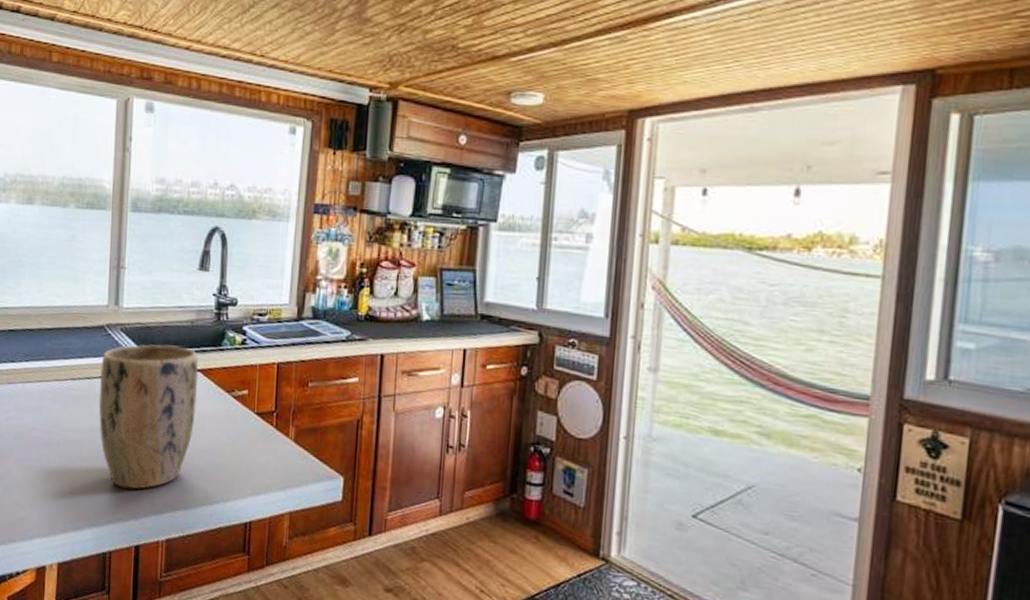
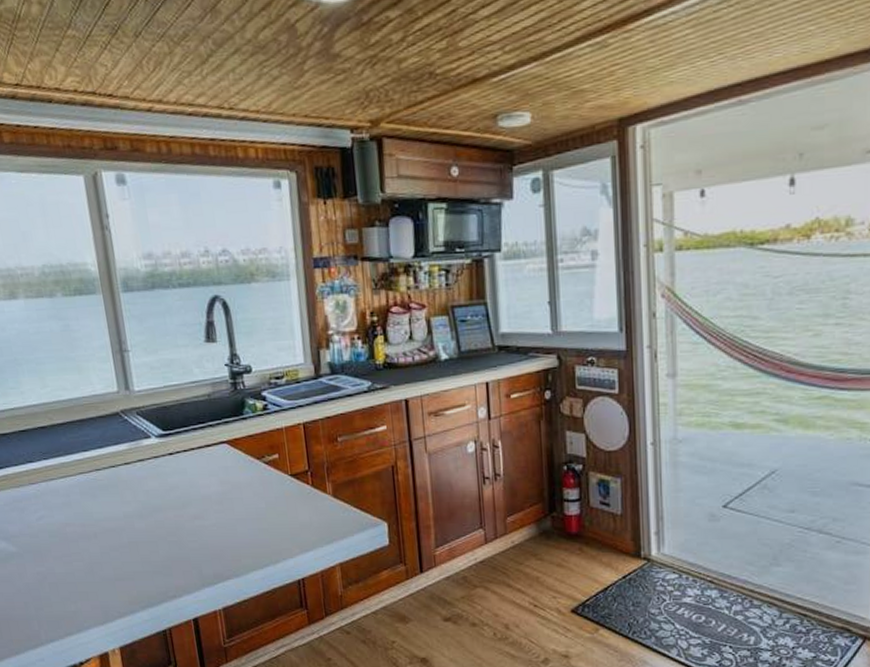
plant pot: present [98,344,199,490] -> none [123,421,231,567]

